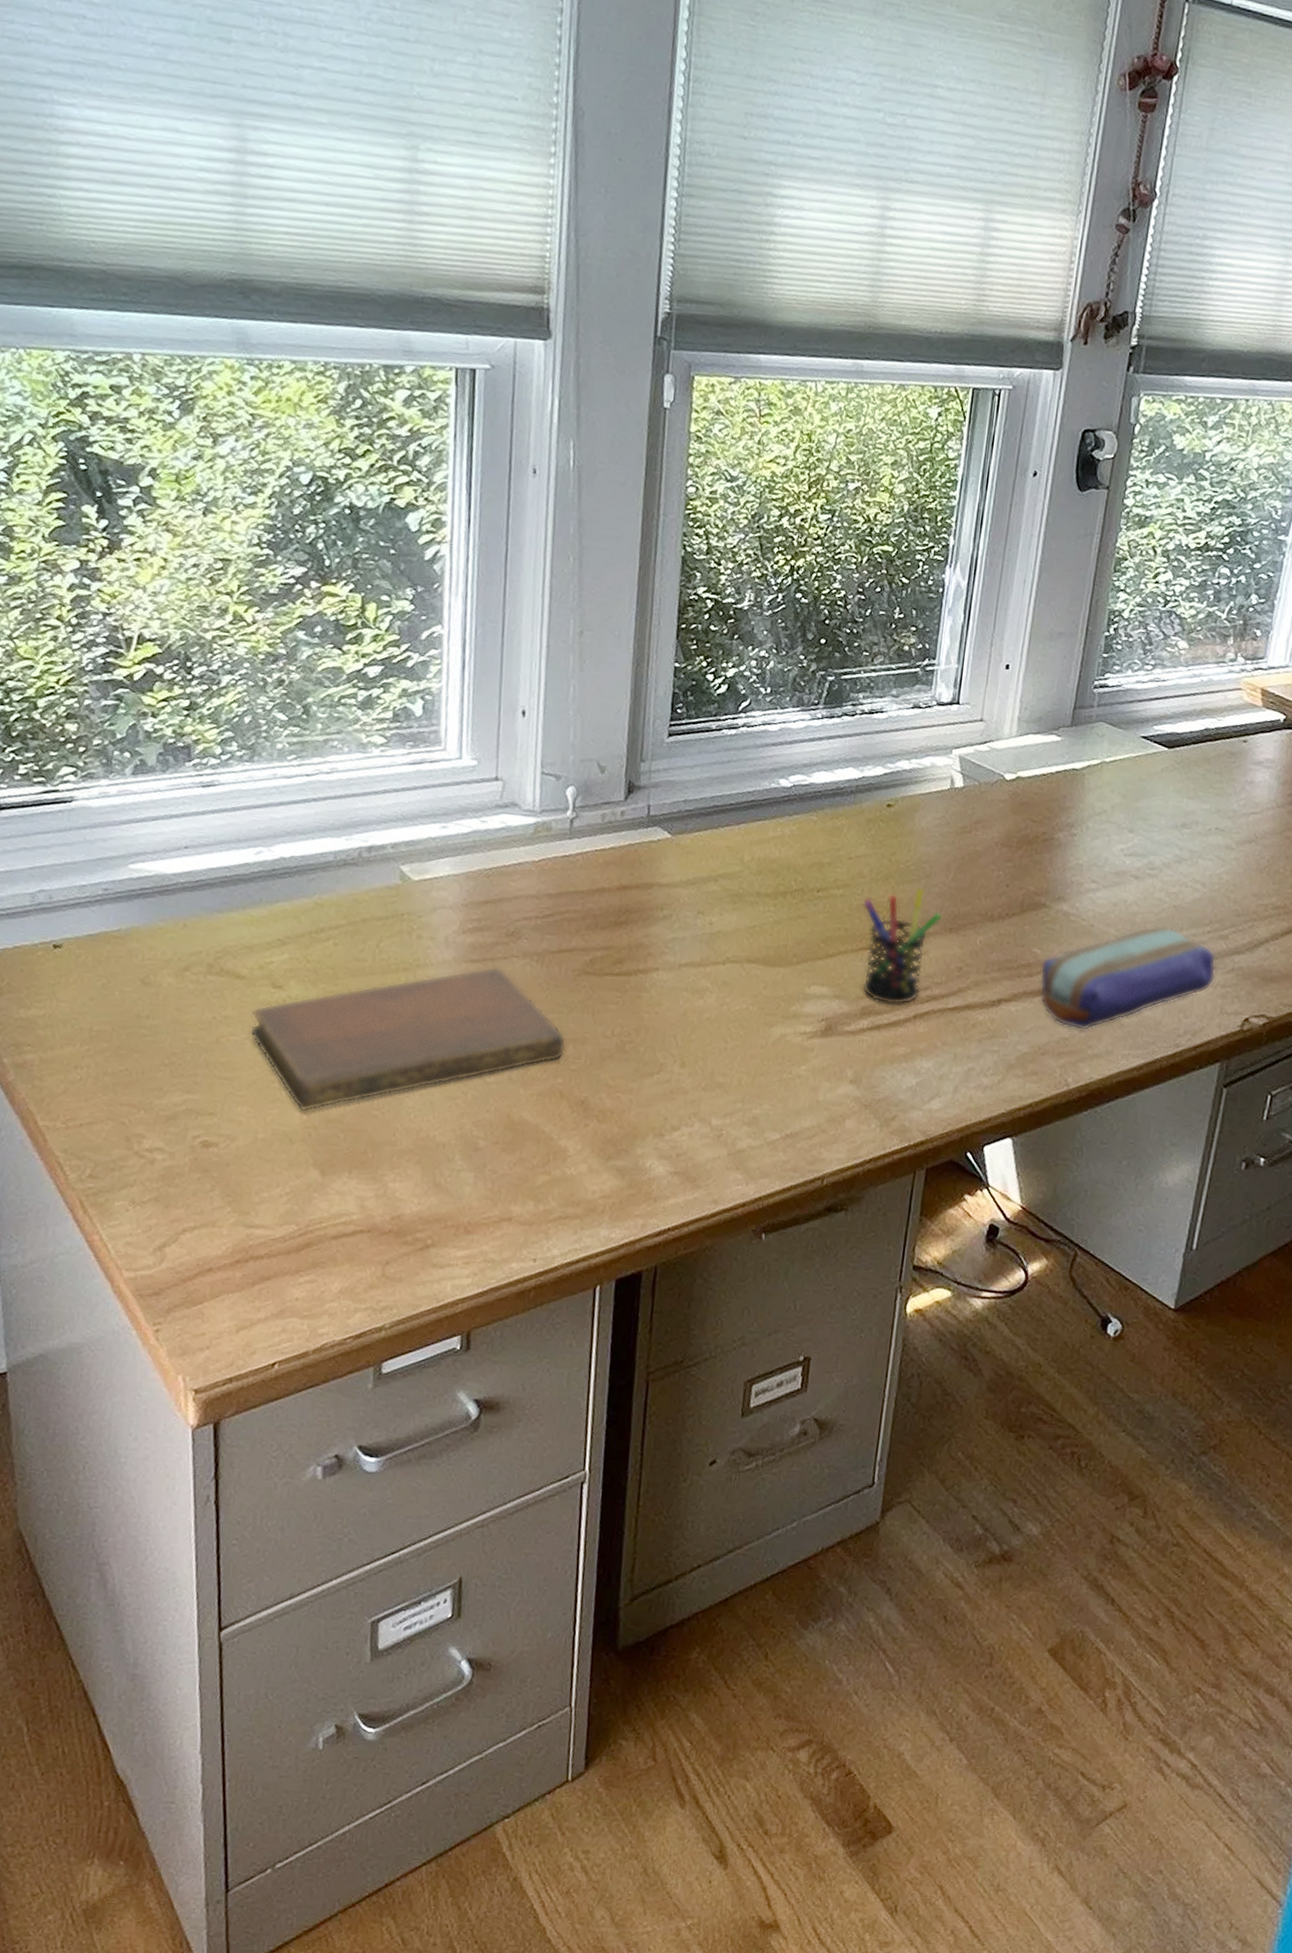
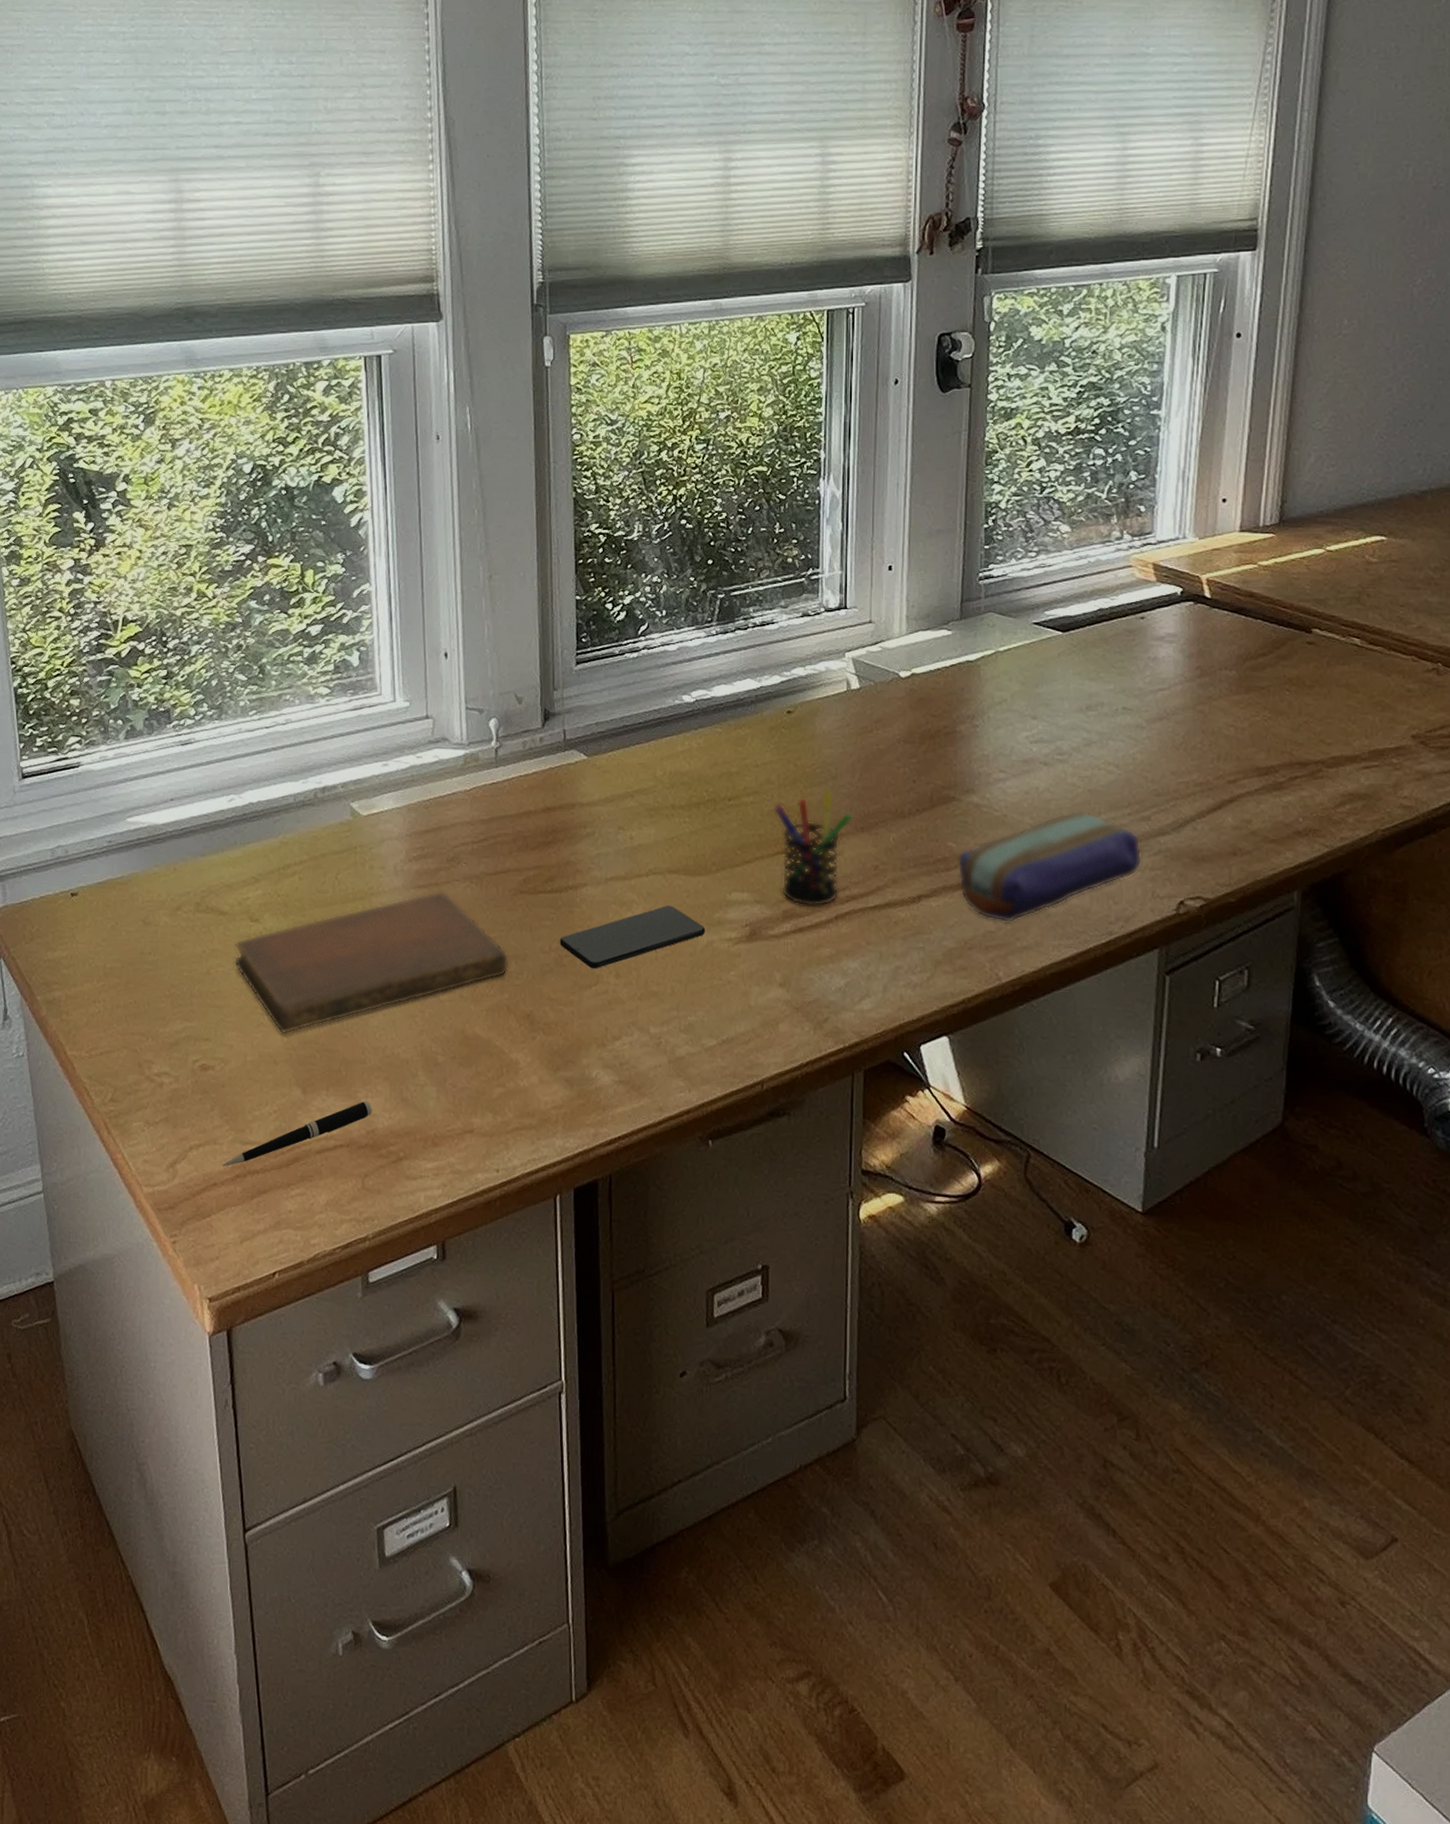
pen: none [220,1184,400,1252] -> present [222,1100,373,1167]
smartphone: none [623,995,780,1057] -> present [560,906,706,969]

